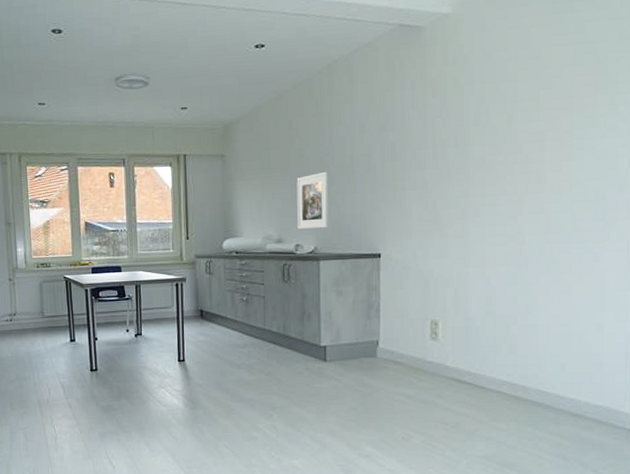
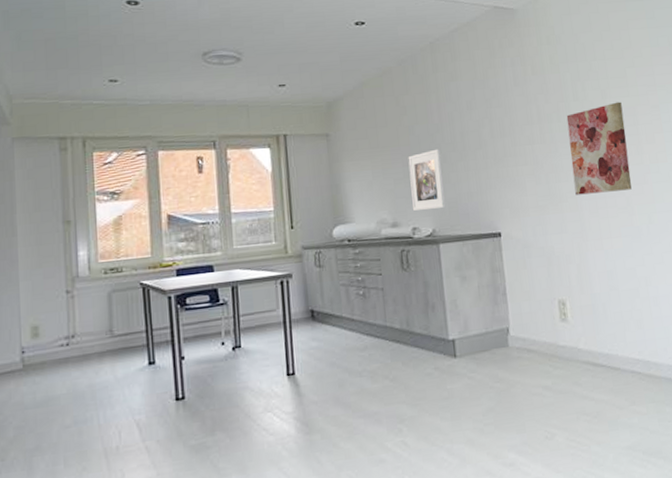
wall art: none [463,126,529,222] -> present [566,101,632,195]

